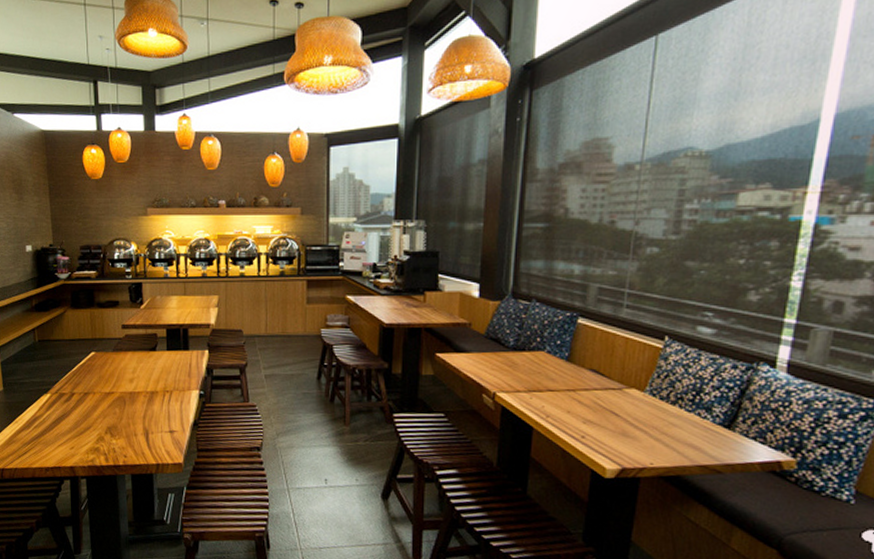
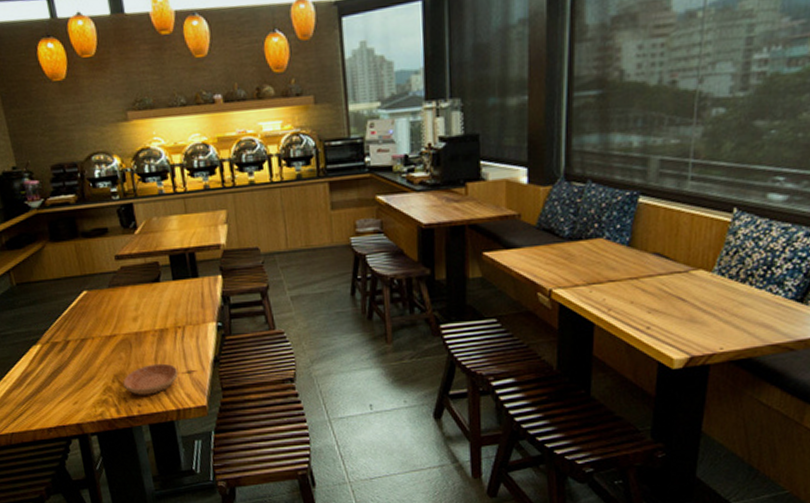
saucer: none [114,421,162,448] -> present [123,363,179,395]

